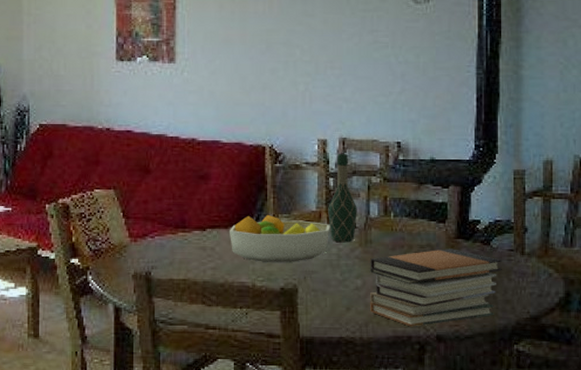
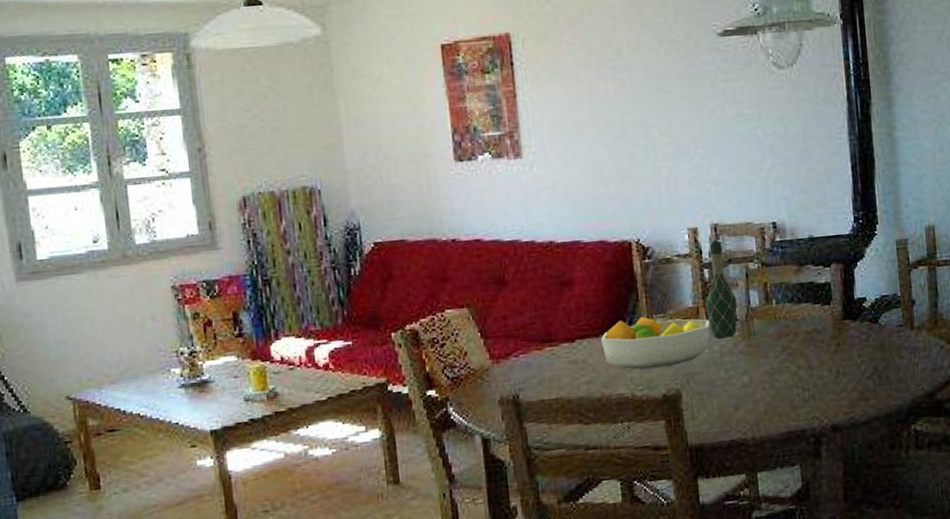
book stack: present [369,248,502,327] -> none [755,331,893,420]

